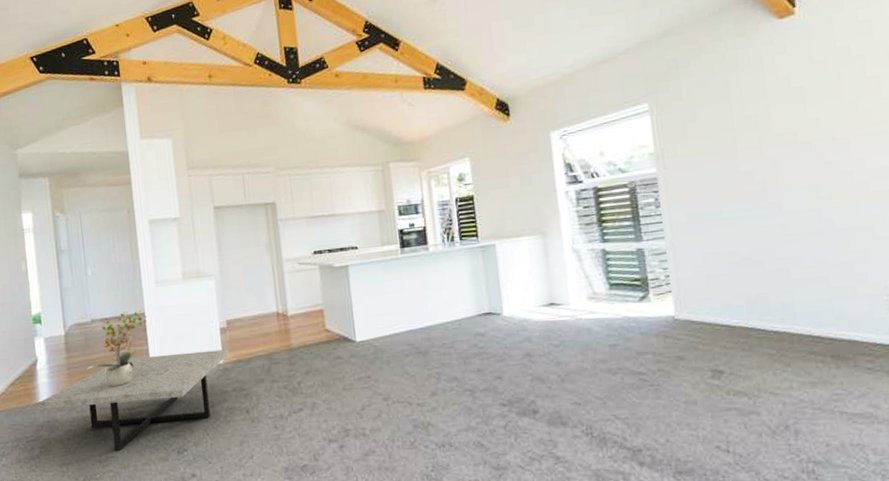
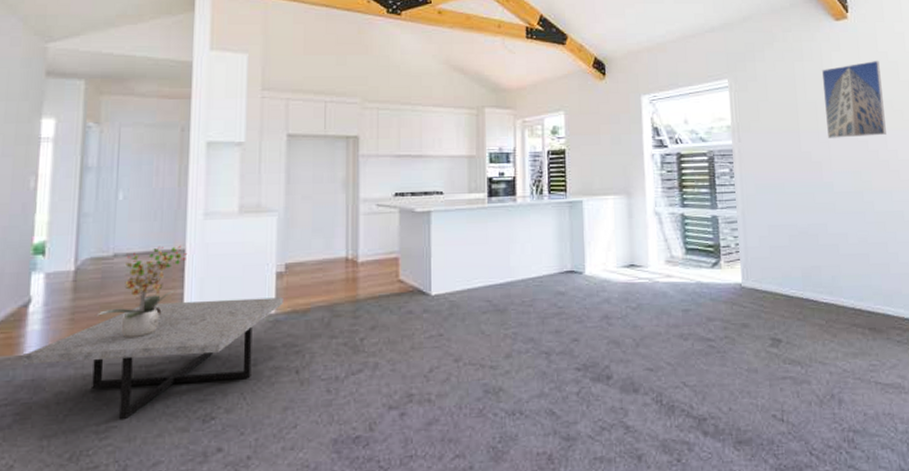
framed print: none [762,57,850,154] -> present [821,60,886,138]

